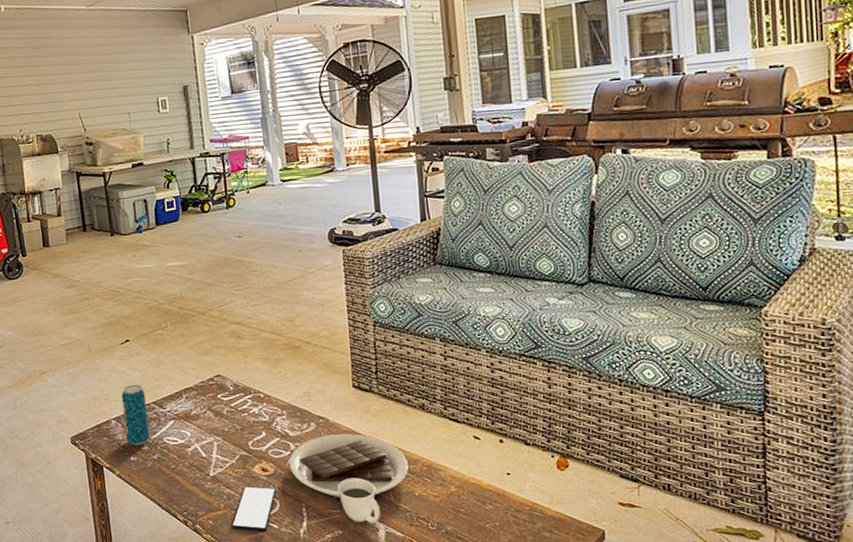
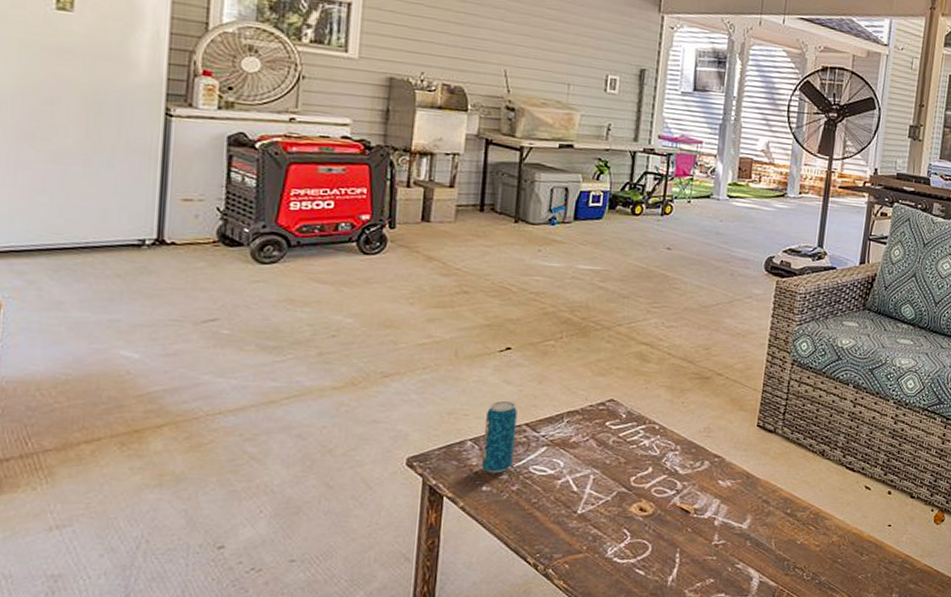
placemat: present [231,434,408,532] -> none [590,475,797,579]

